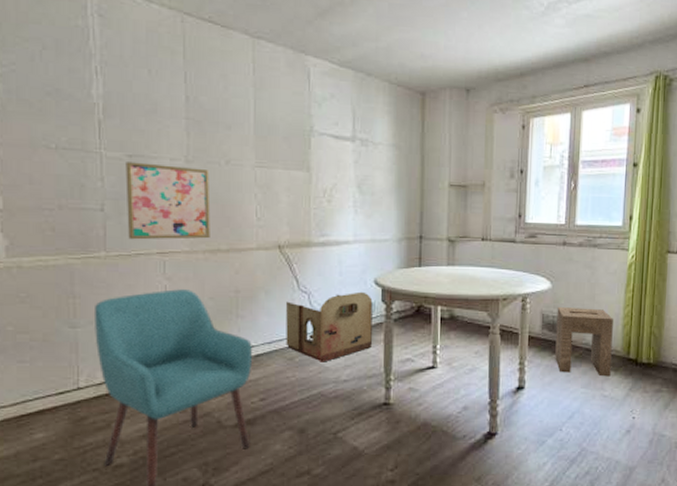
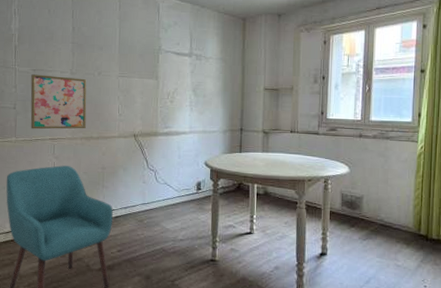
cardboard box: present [286,291,373,362] -> none [137,171,203,225]
stool: present [555,306,613,377] -> none [353,187,405,249]

